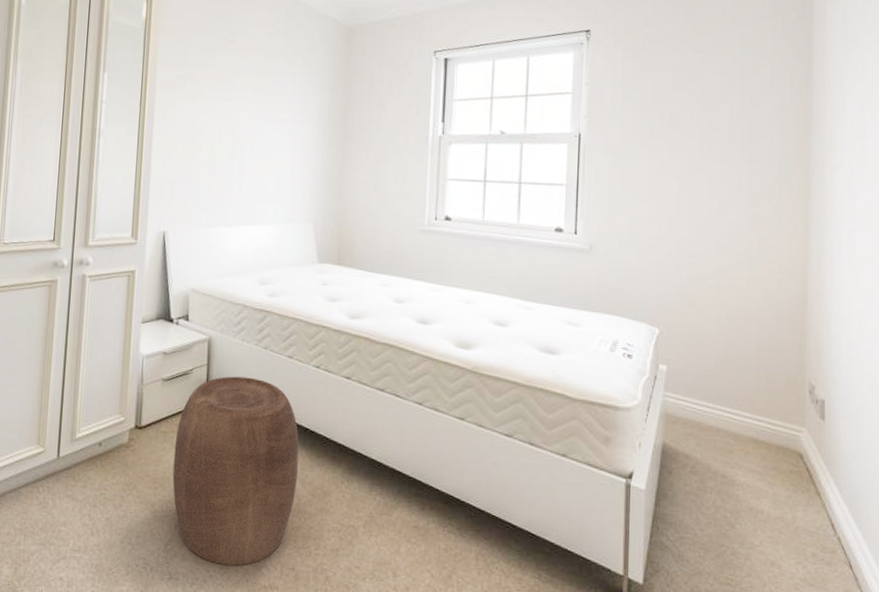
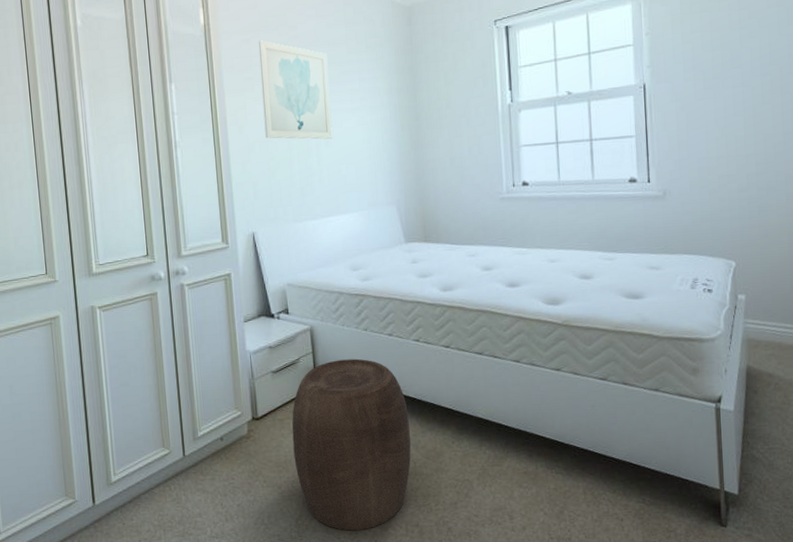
wall art: none [190,41,263,148] -> present [258,40,333,140]

